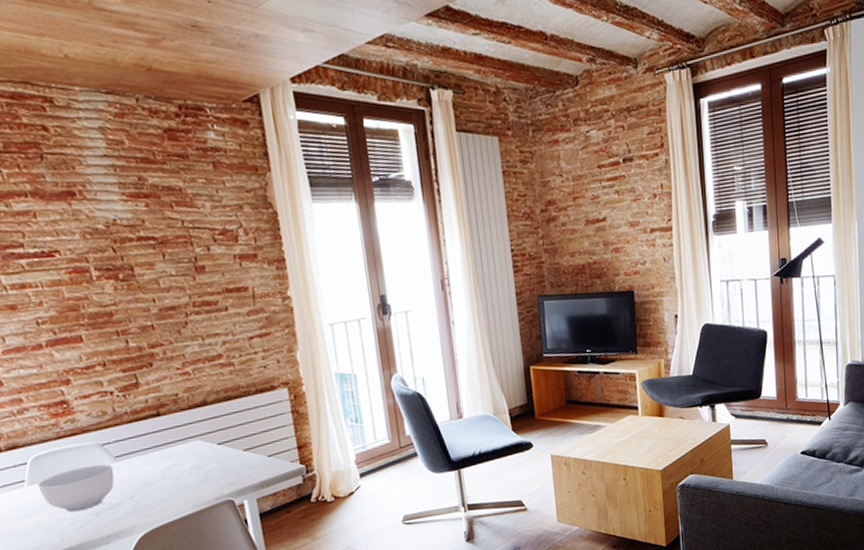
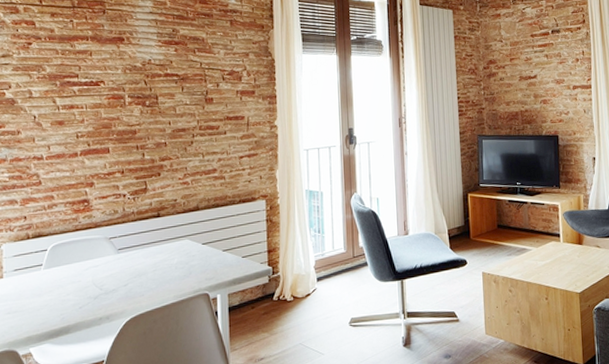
bowl: present [37,464,115,512] -> none [52,255,115,295]

